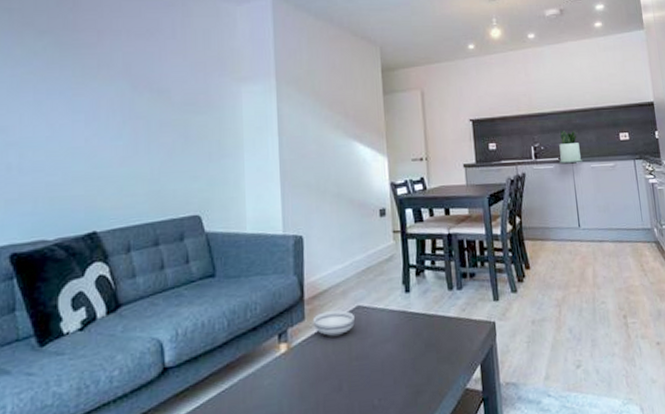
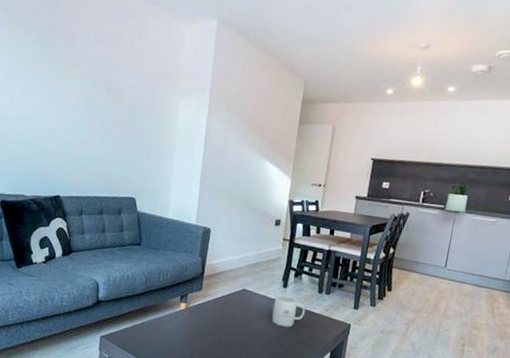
bowl: present [312,310,355,337] -> none [207,288,240,308]
mug: none [398,302,438,346] -> present [271,295,305,327]

